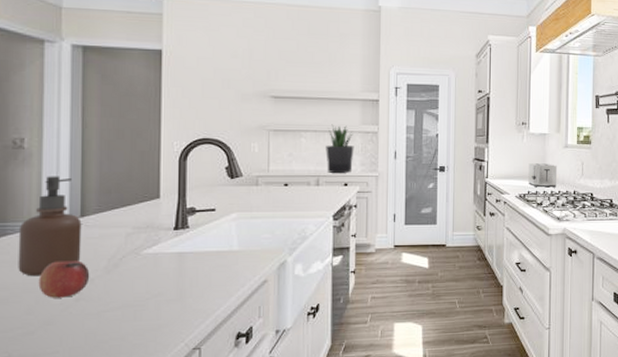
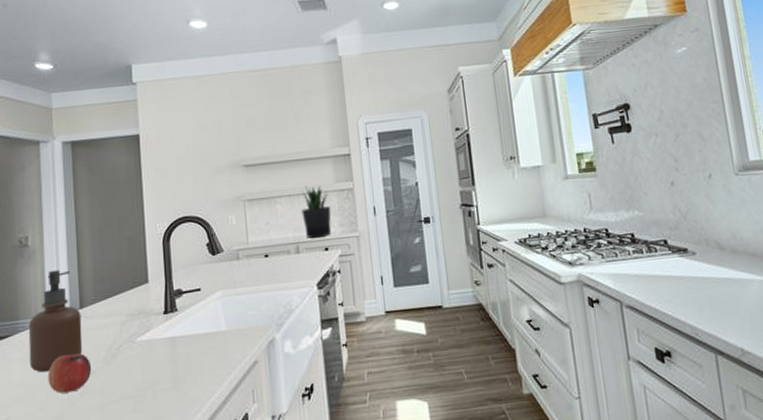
toaster: present [528,163,558,188] -> none [524,199,562,230]

